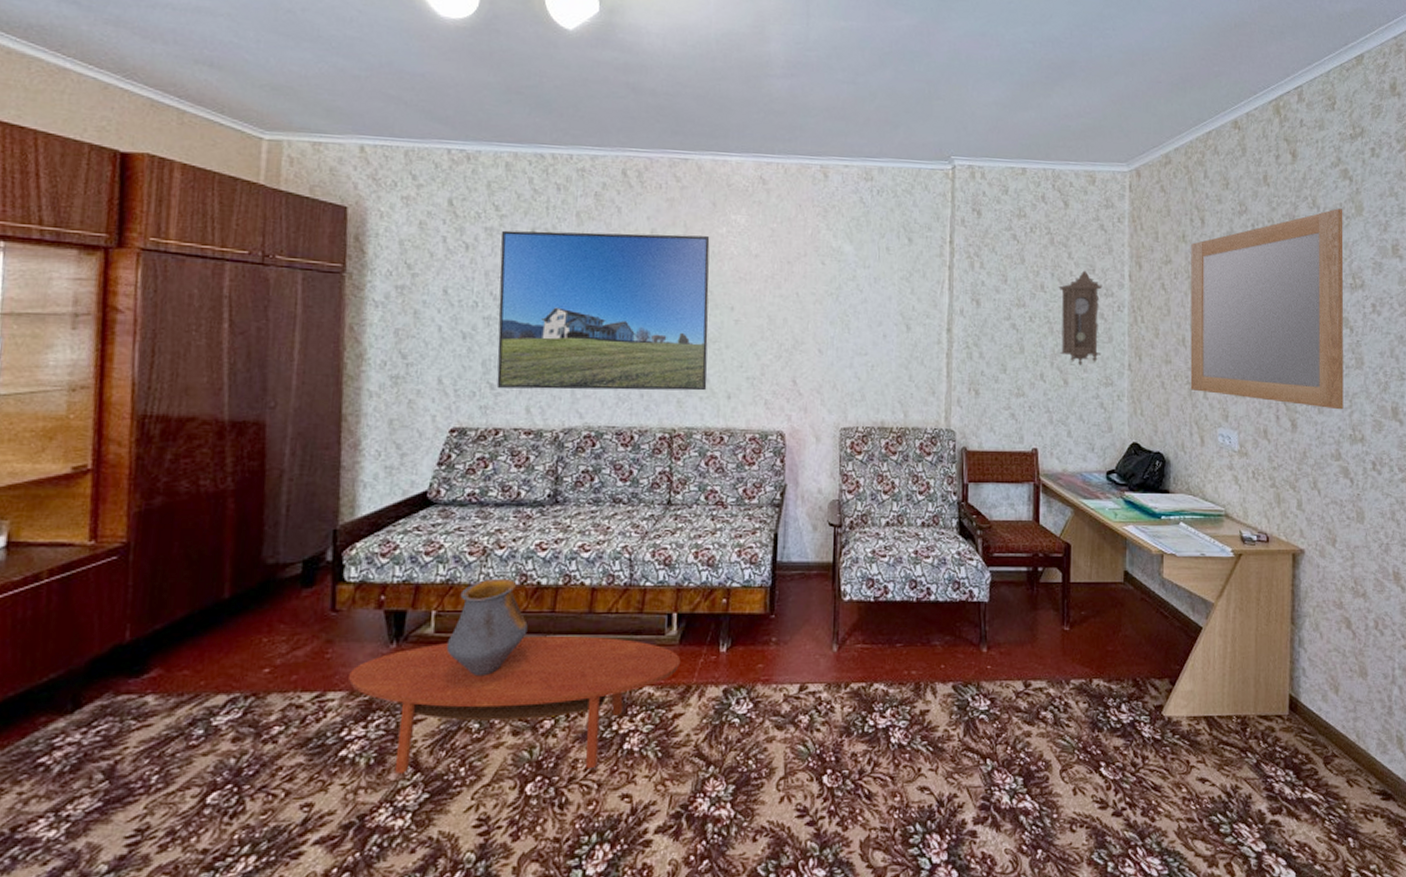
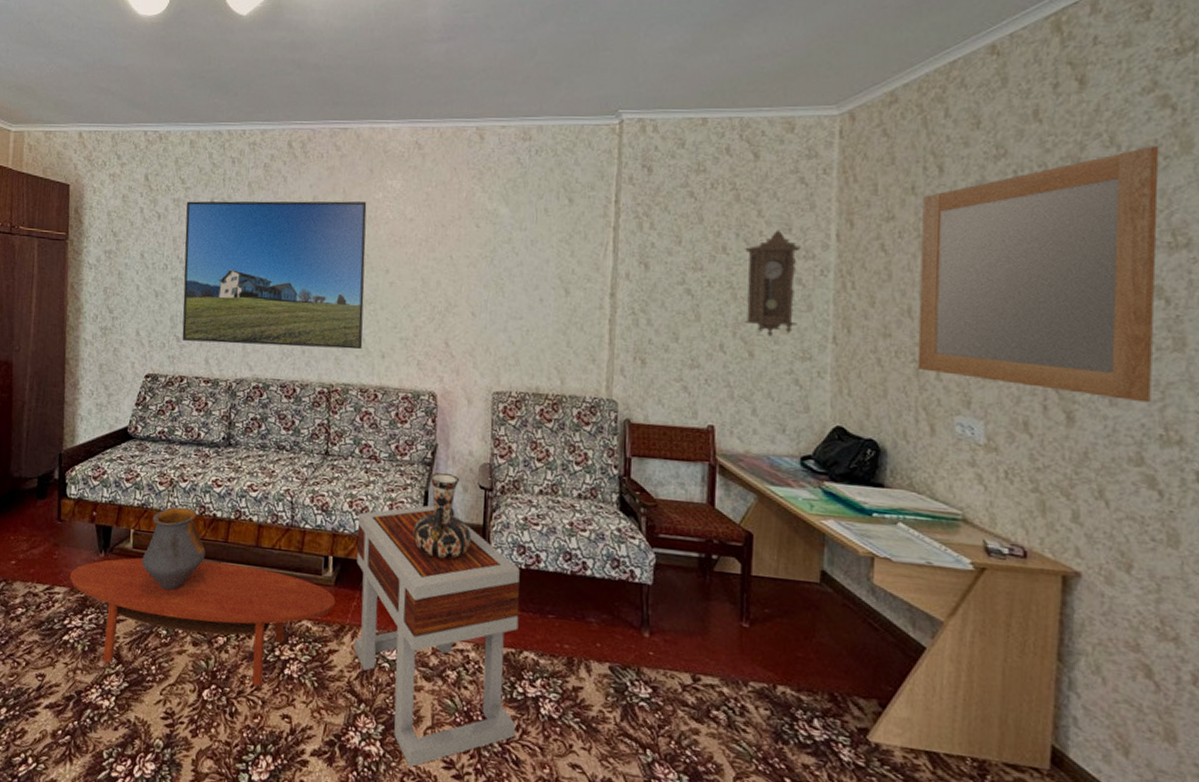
side table: none [701,547,869,823] -> present [354,505,520,767]
decorative vase: none [762,513,822,602] -> present [413,472,472,560]

